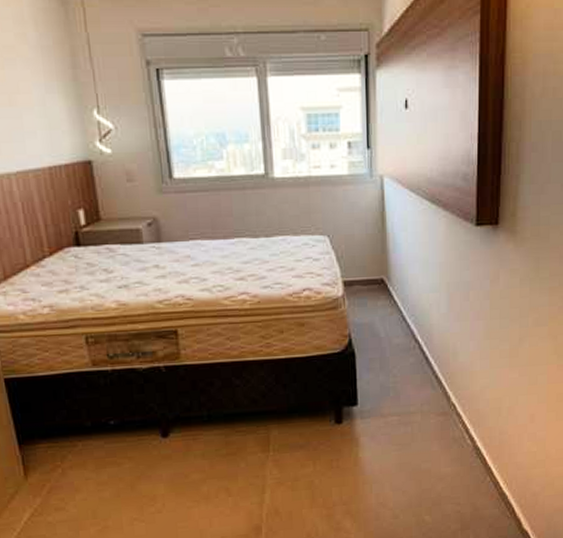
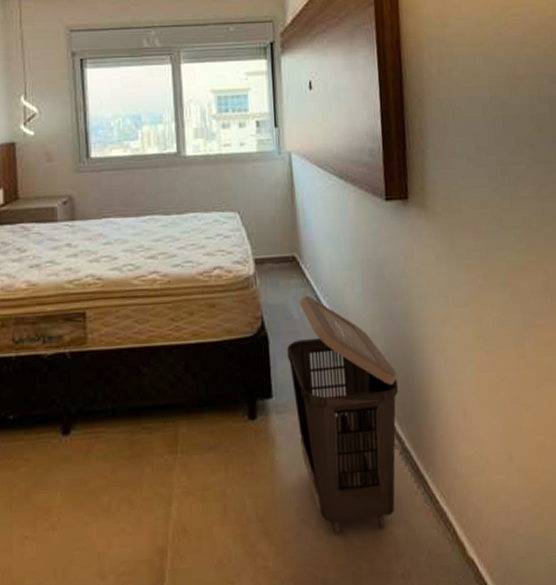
laundry basket: none [373,316,475,514] -> present [287,296,399,535]

